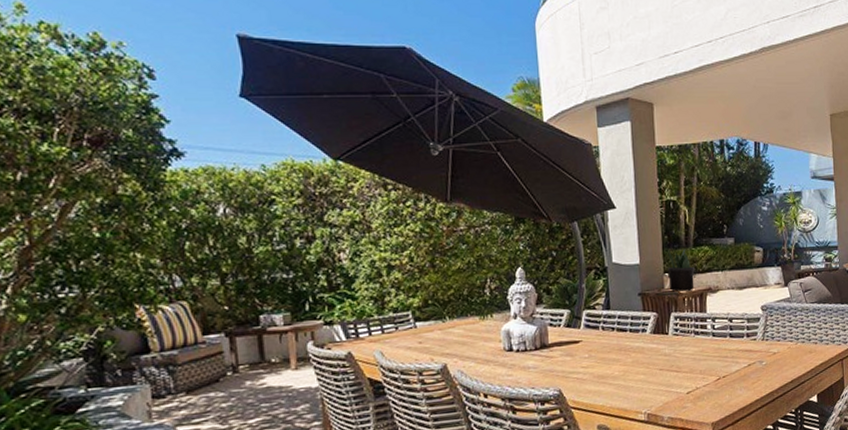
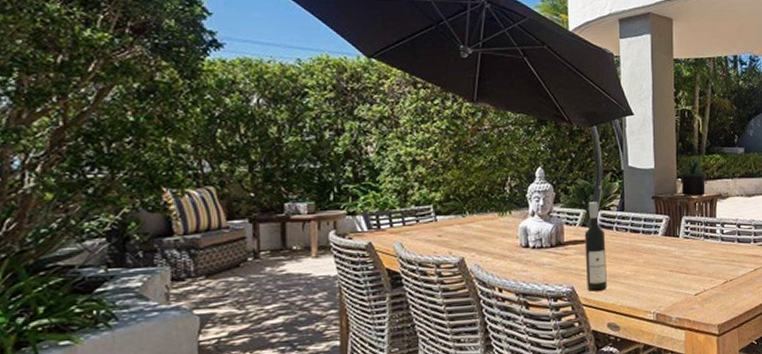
bottle: none [569,301,595,394] -> present [584,202,607,291]

